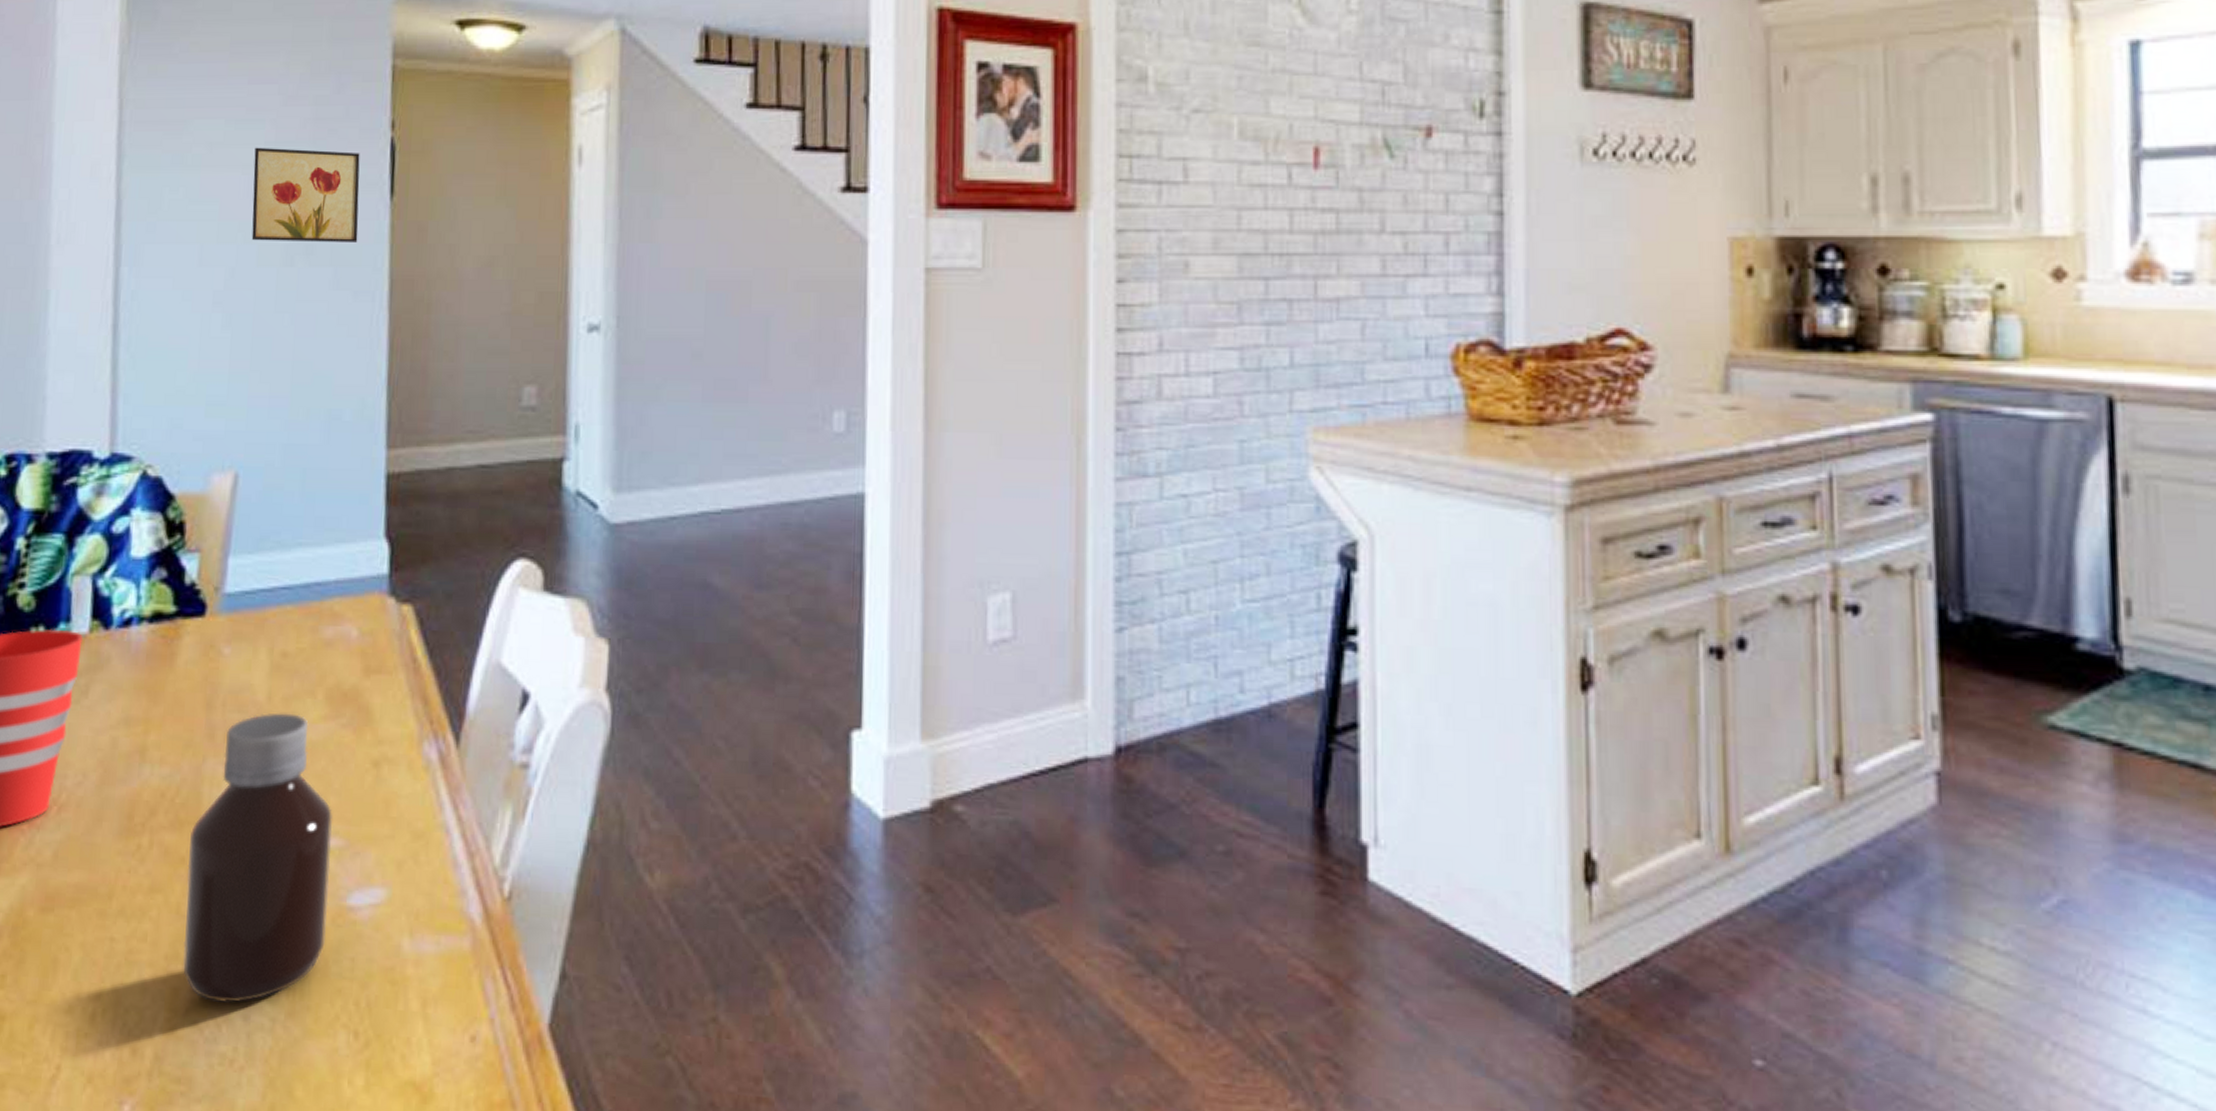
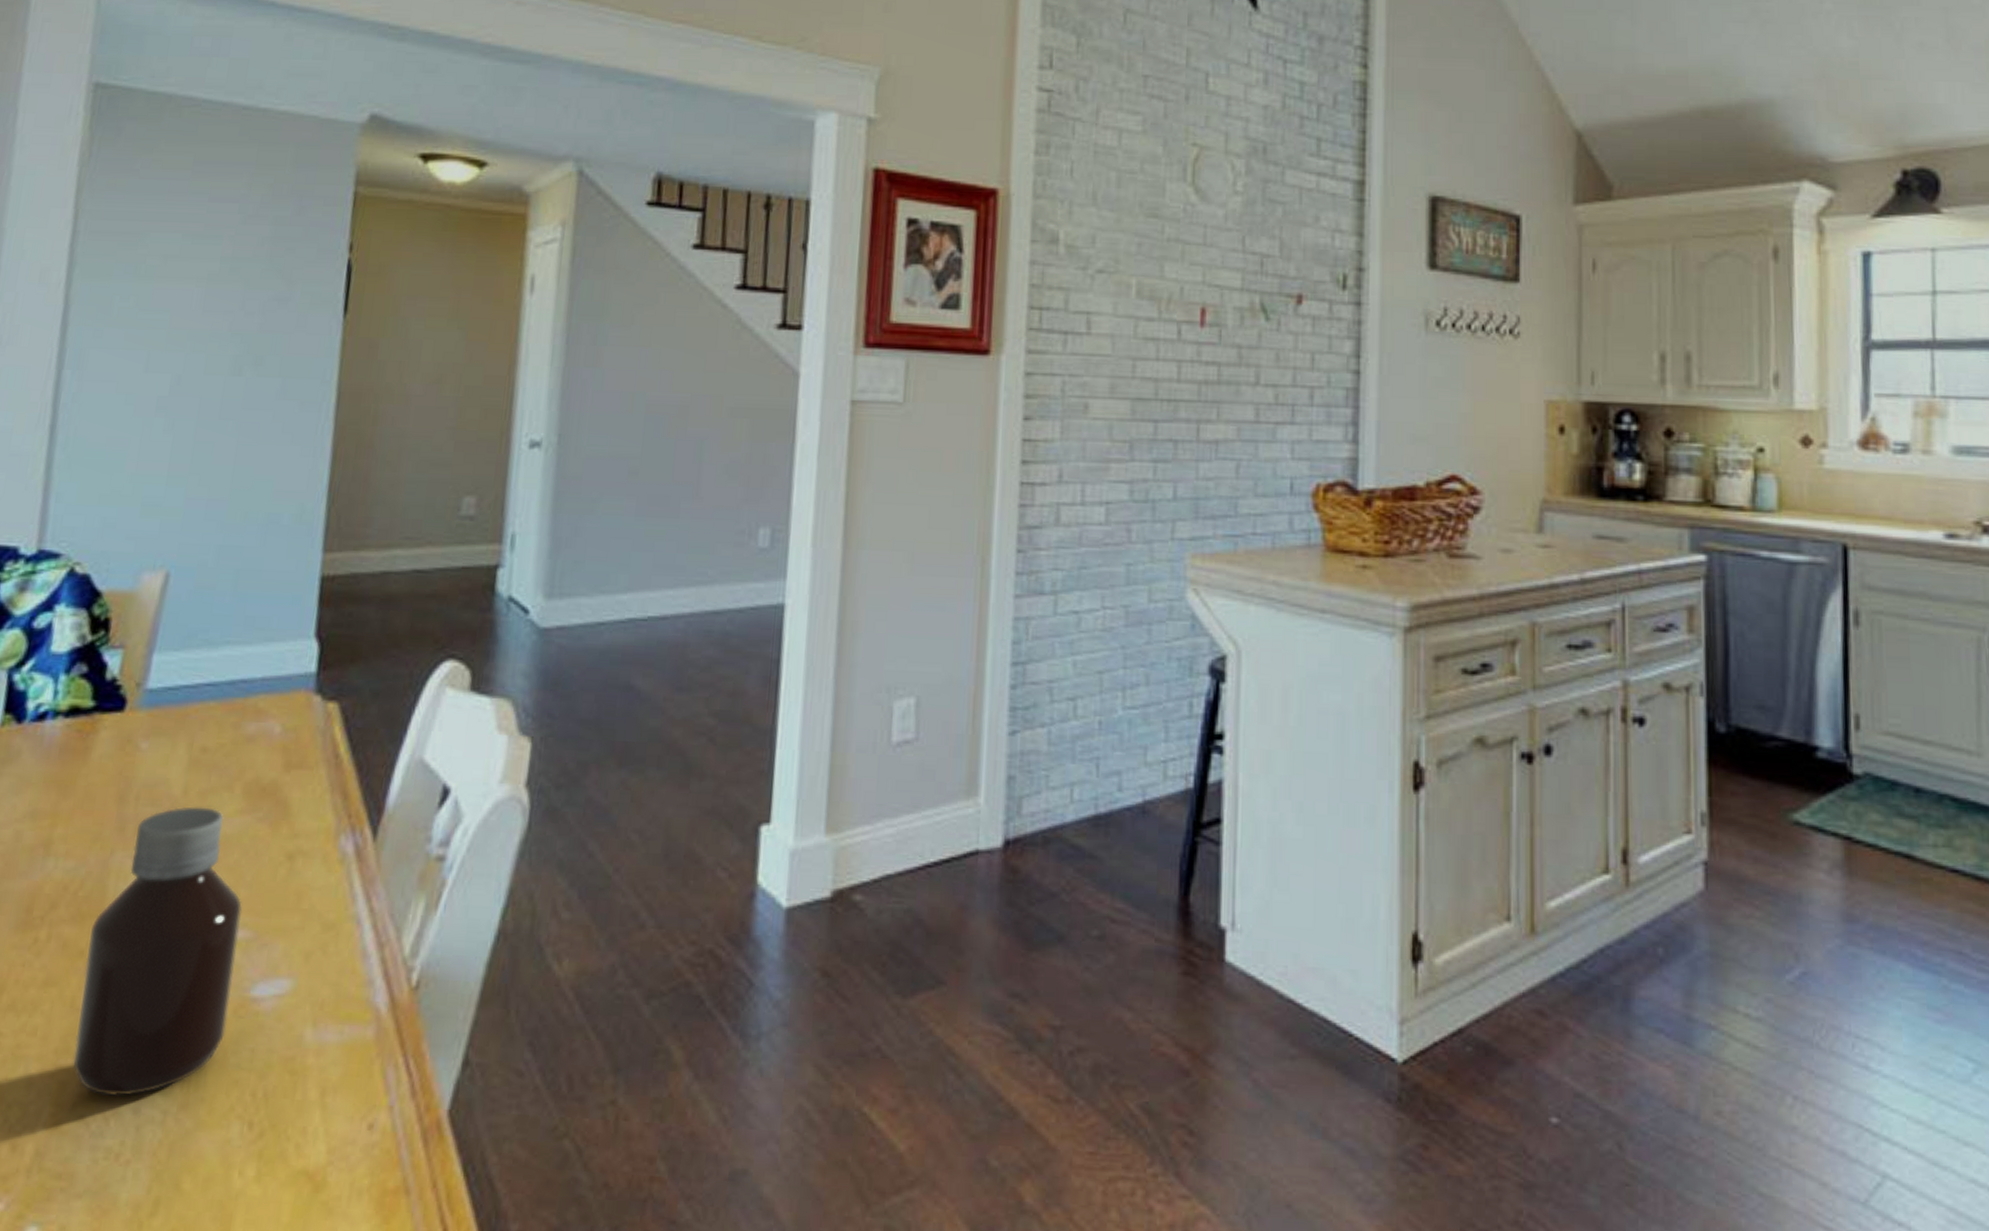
wall art: present [251,147,360,243] -> none [200,261,317,356]

